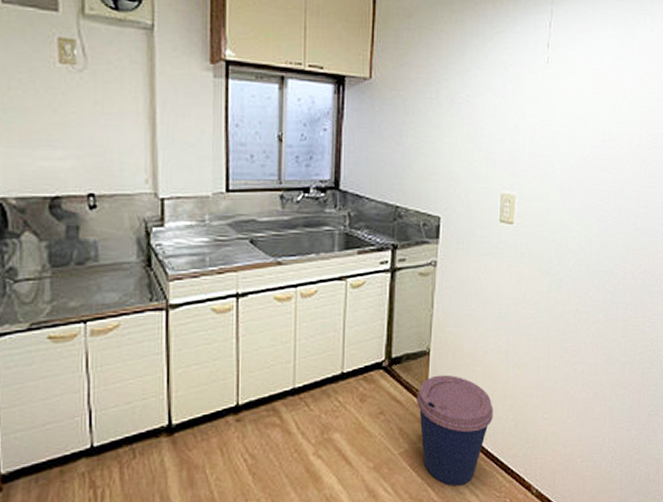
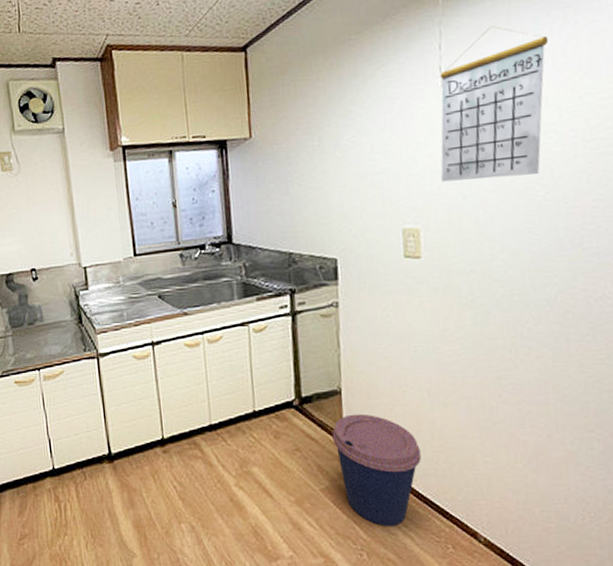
calendar: none [538,16,632,157] -> present [439,26,549,182]

